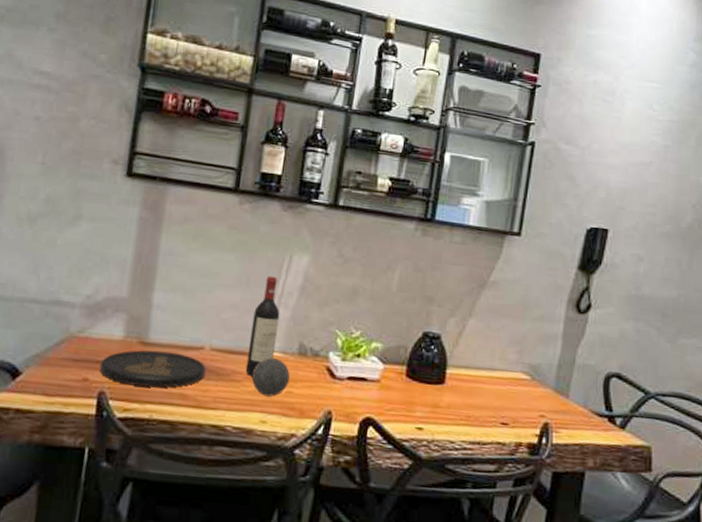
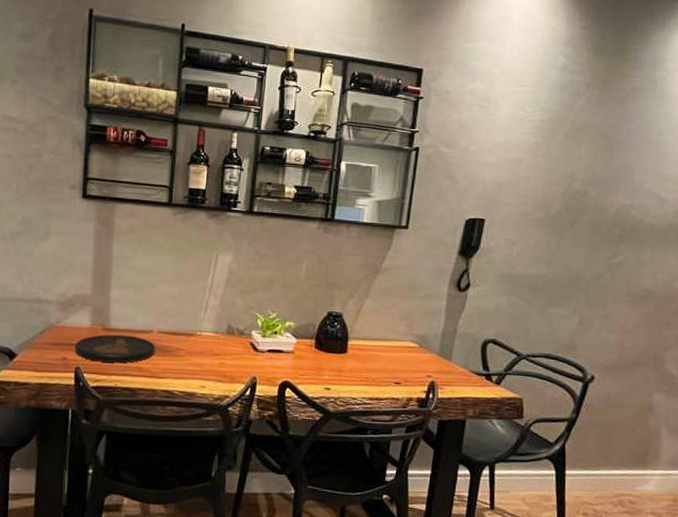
wine bottle: present [245,275,280,376] -> none [186,272,211,352]
decorative ball: present [251,358,290,397] -> none [191,337,221,367]

